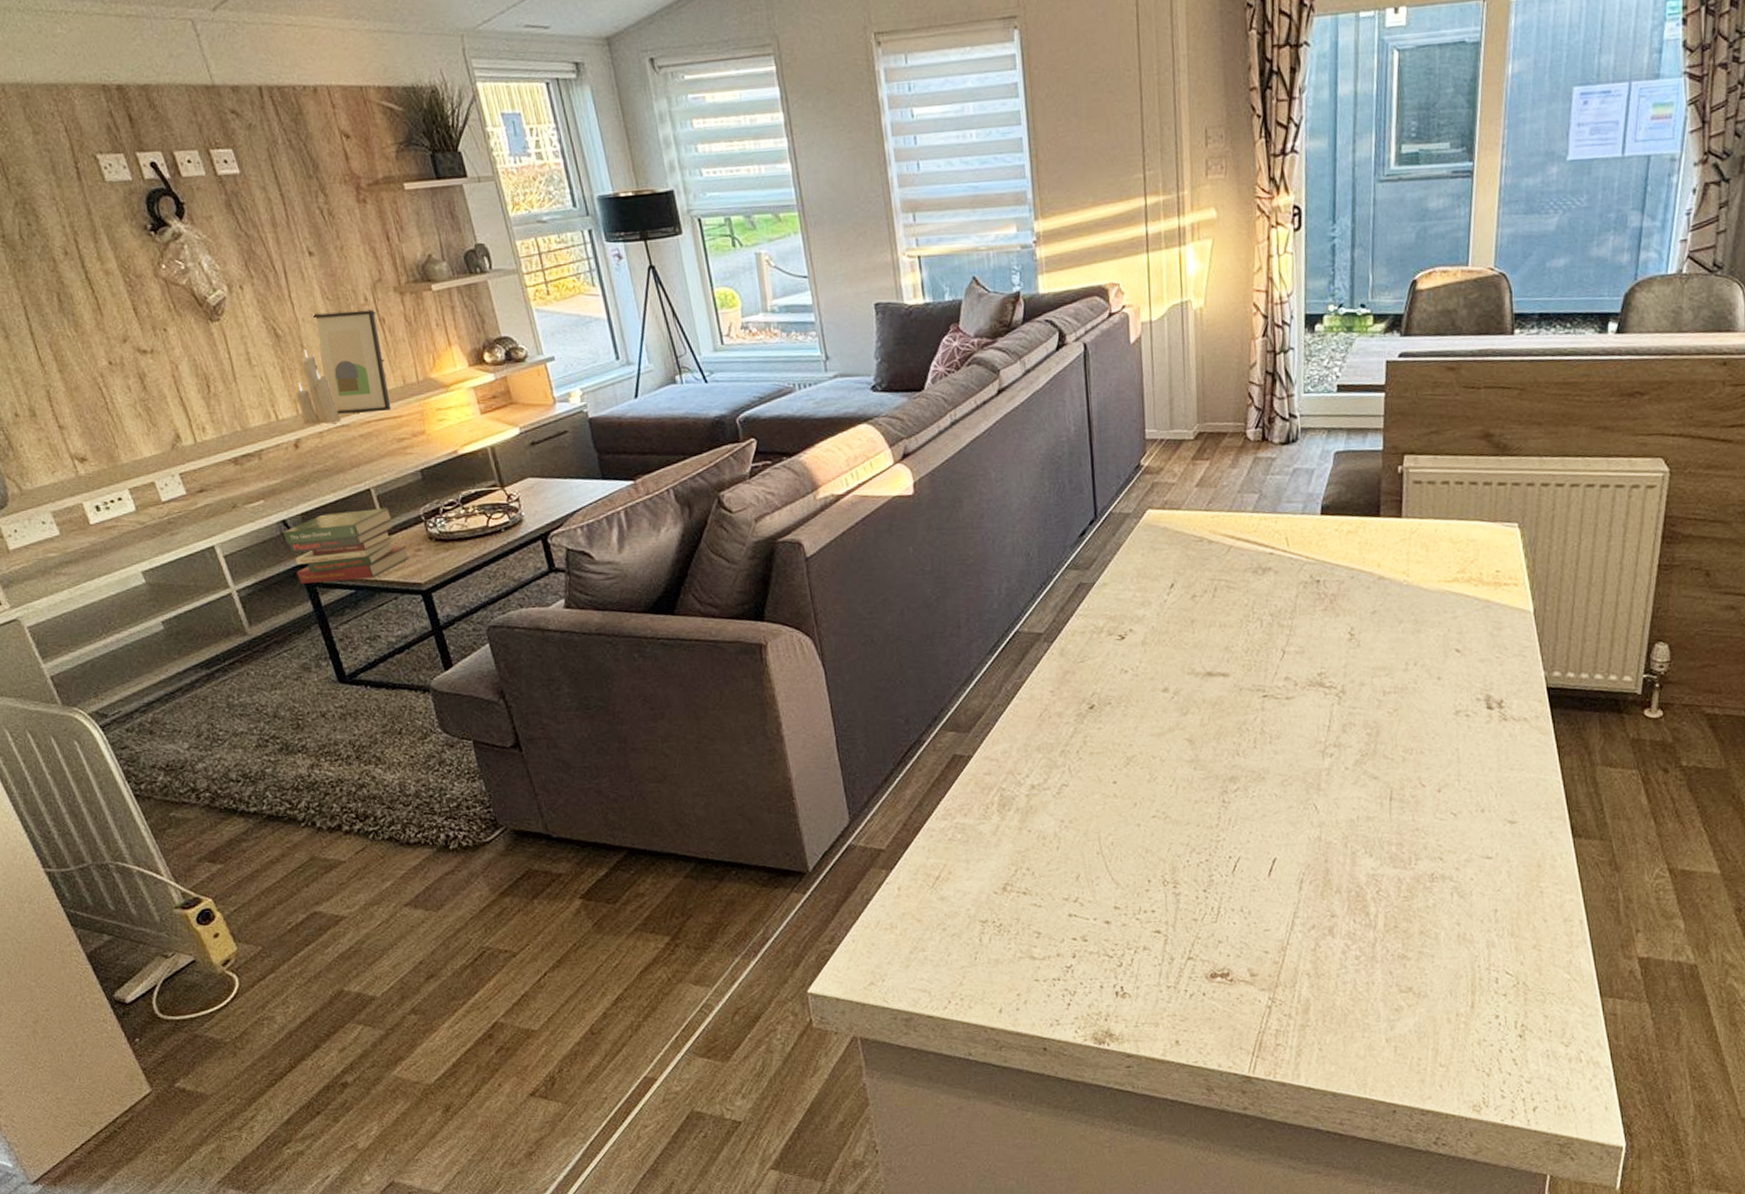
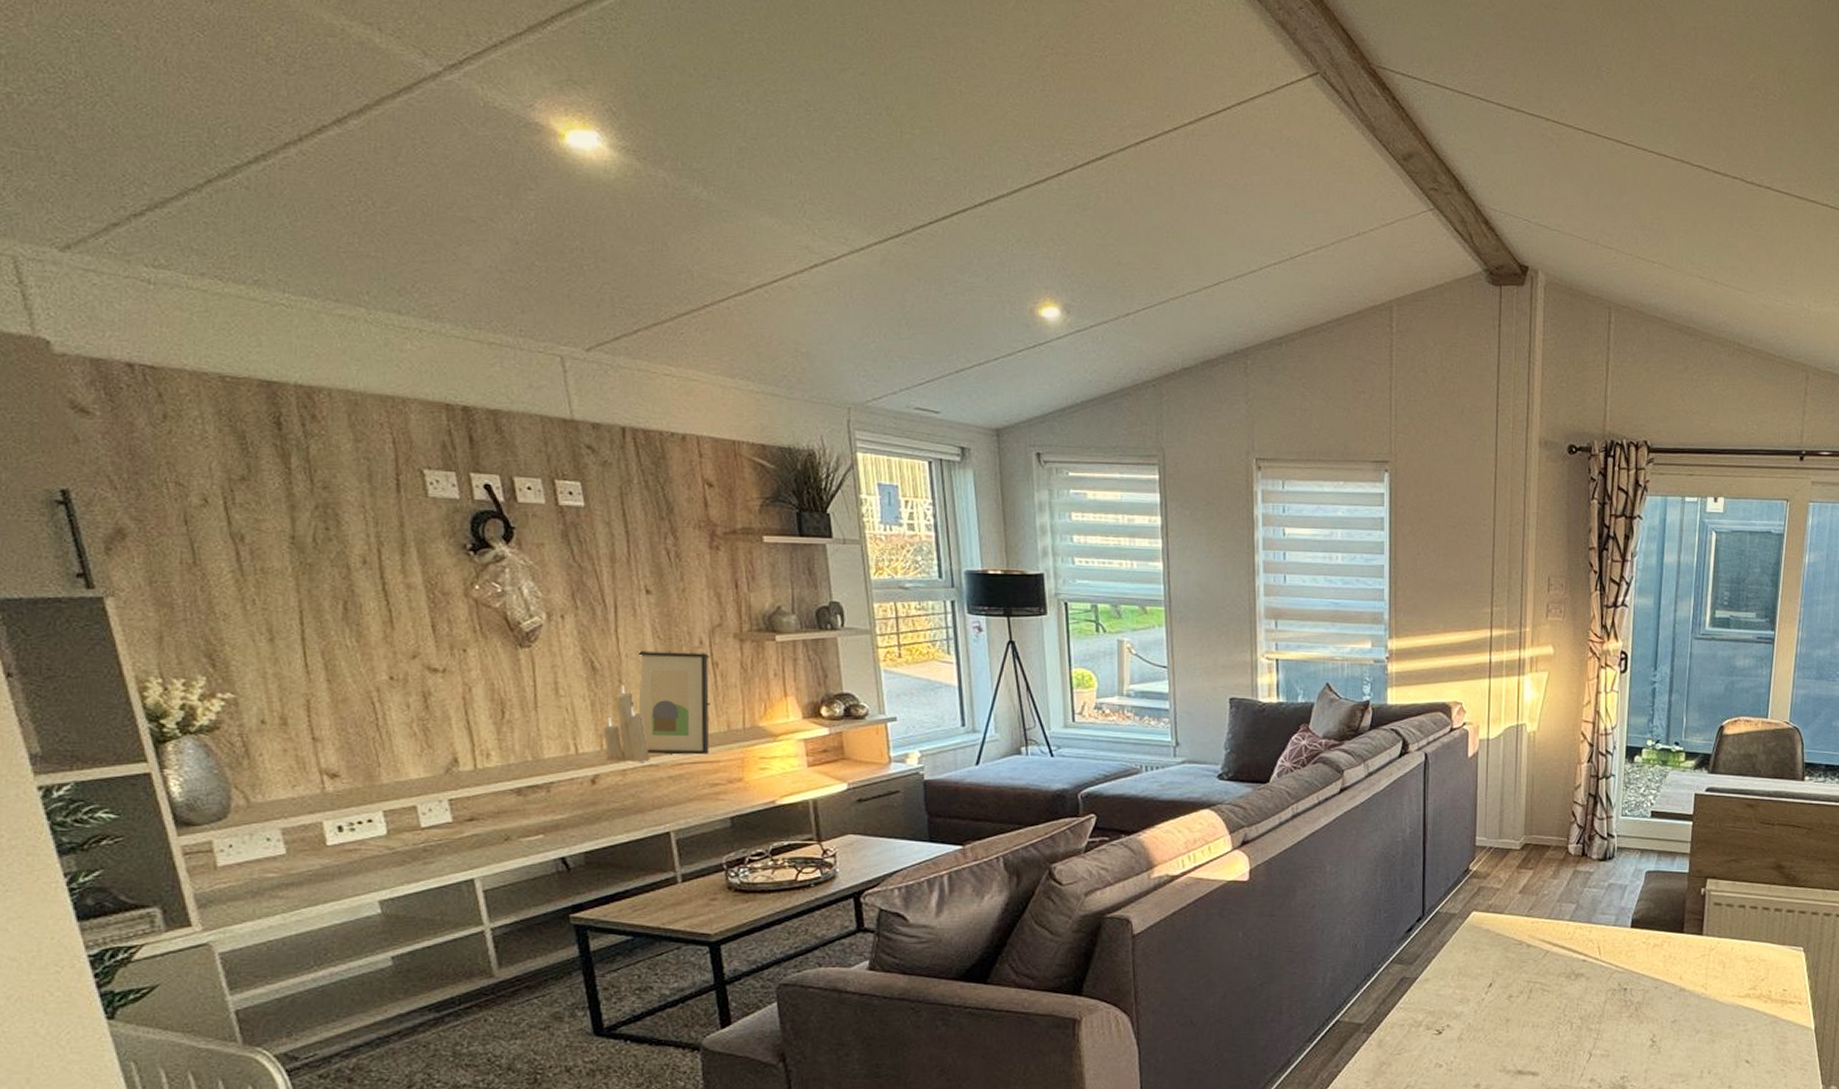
books: present [283,507,410,584] -> none [560,853,703,926]

